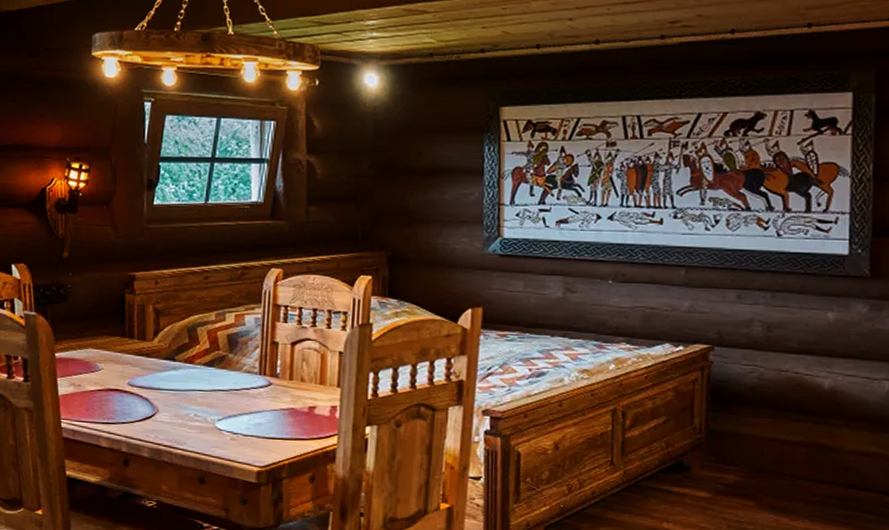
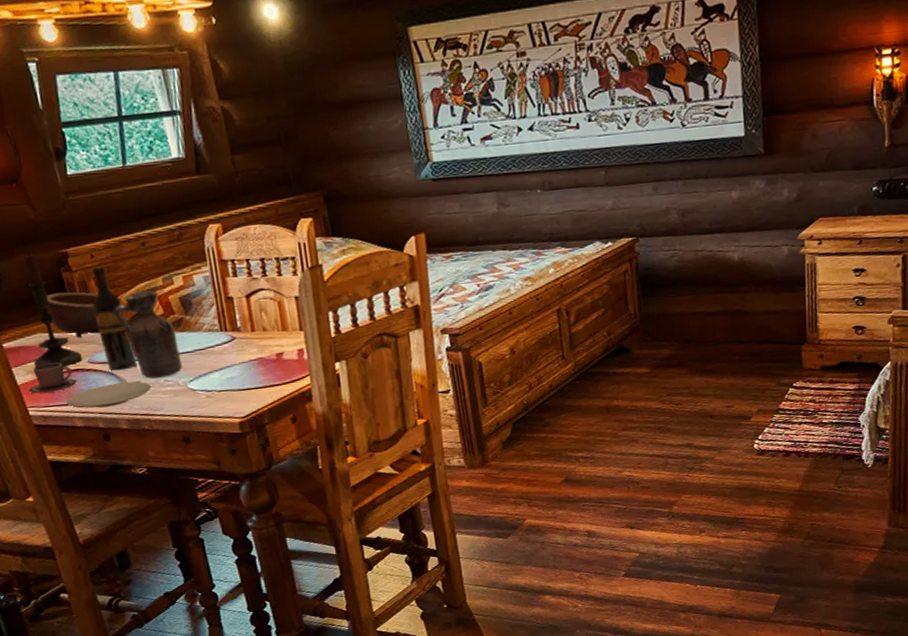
cup: none [66,379,113,408] -> present [28,362,77,394]
candle: none [78,270,123,385] -> present [23,252,82,367]
plate: none [98,409,180,432] -> present [66,381,151,409]
wooden bowl: none [103,312,153,360] -> present [47,292,100,339]
wine bottle: none [144,293,174,398] -> present [92,266,137,371]
ceramic jug: none [164,323,217,412] -> present [114,290,183,379]

